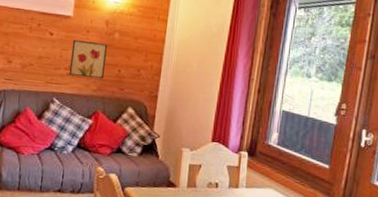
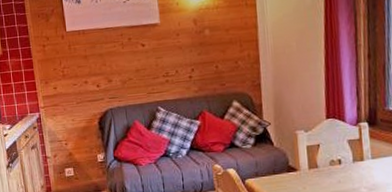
wall art: present [68,39,108,79] -> none [165,43,202,82]

